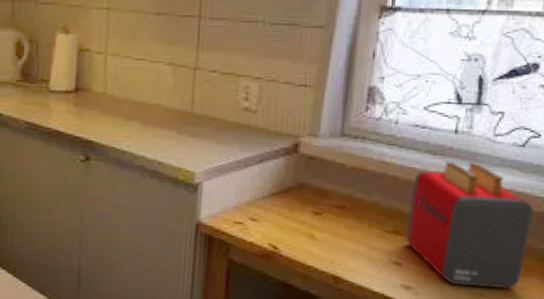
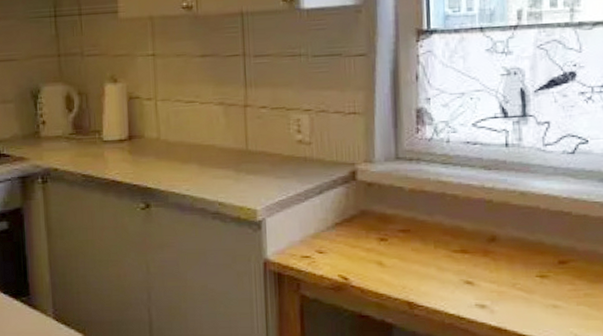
toaster: present [405,161,534,289] -> none [472,173,594,298]

